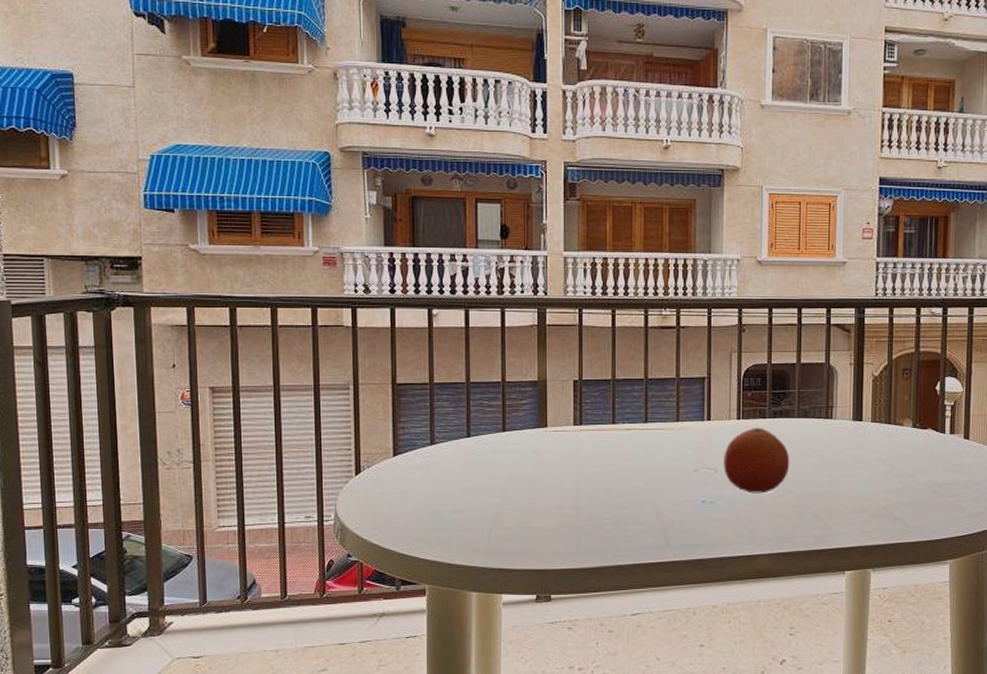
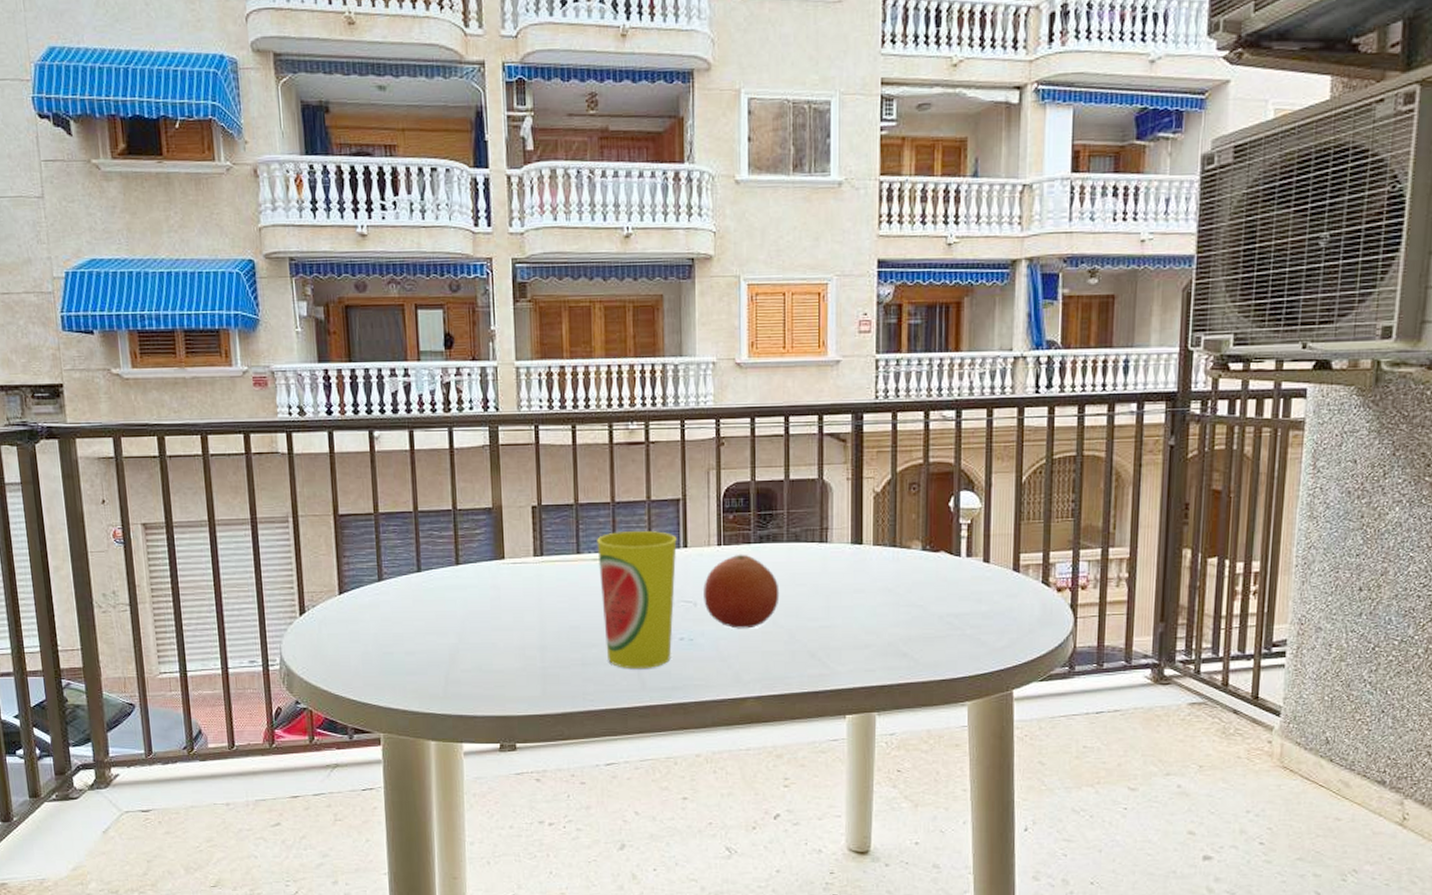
cup: none [631,405,702,529] -> present [597,531,677,670]

